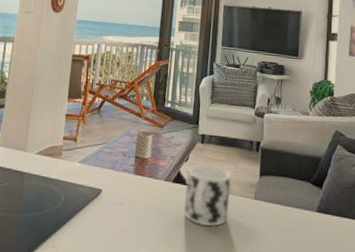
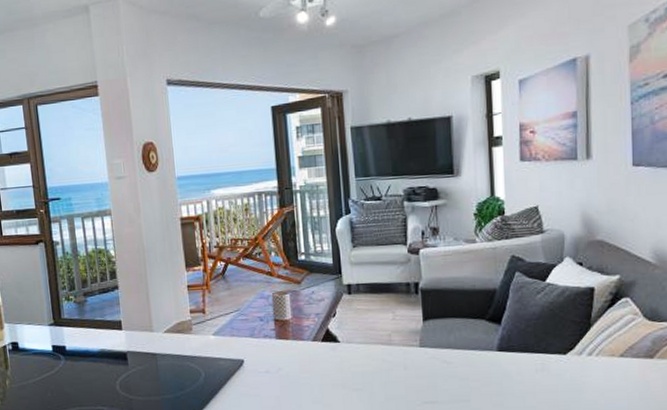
cup: present [184,163,231,227] -> none [337,316,392,383]

